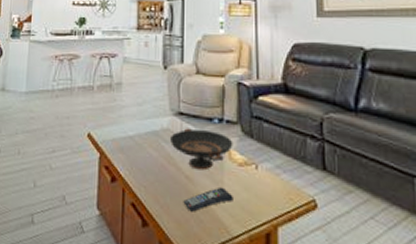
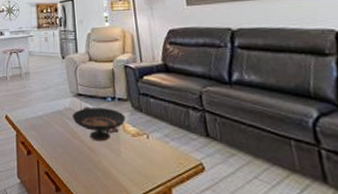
remote control: present [183,187,233,212] -> none [88,155,131,178]

